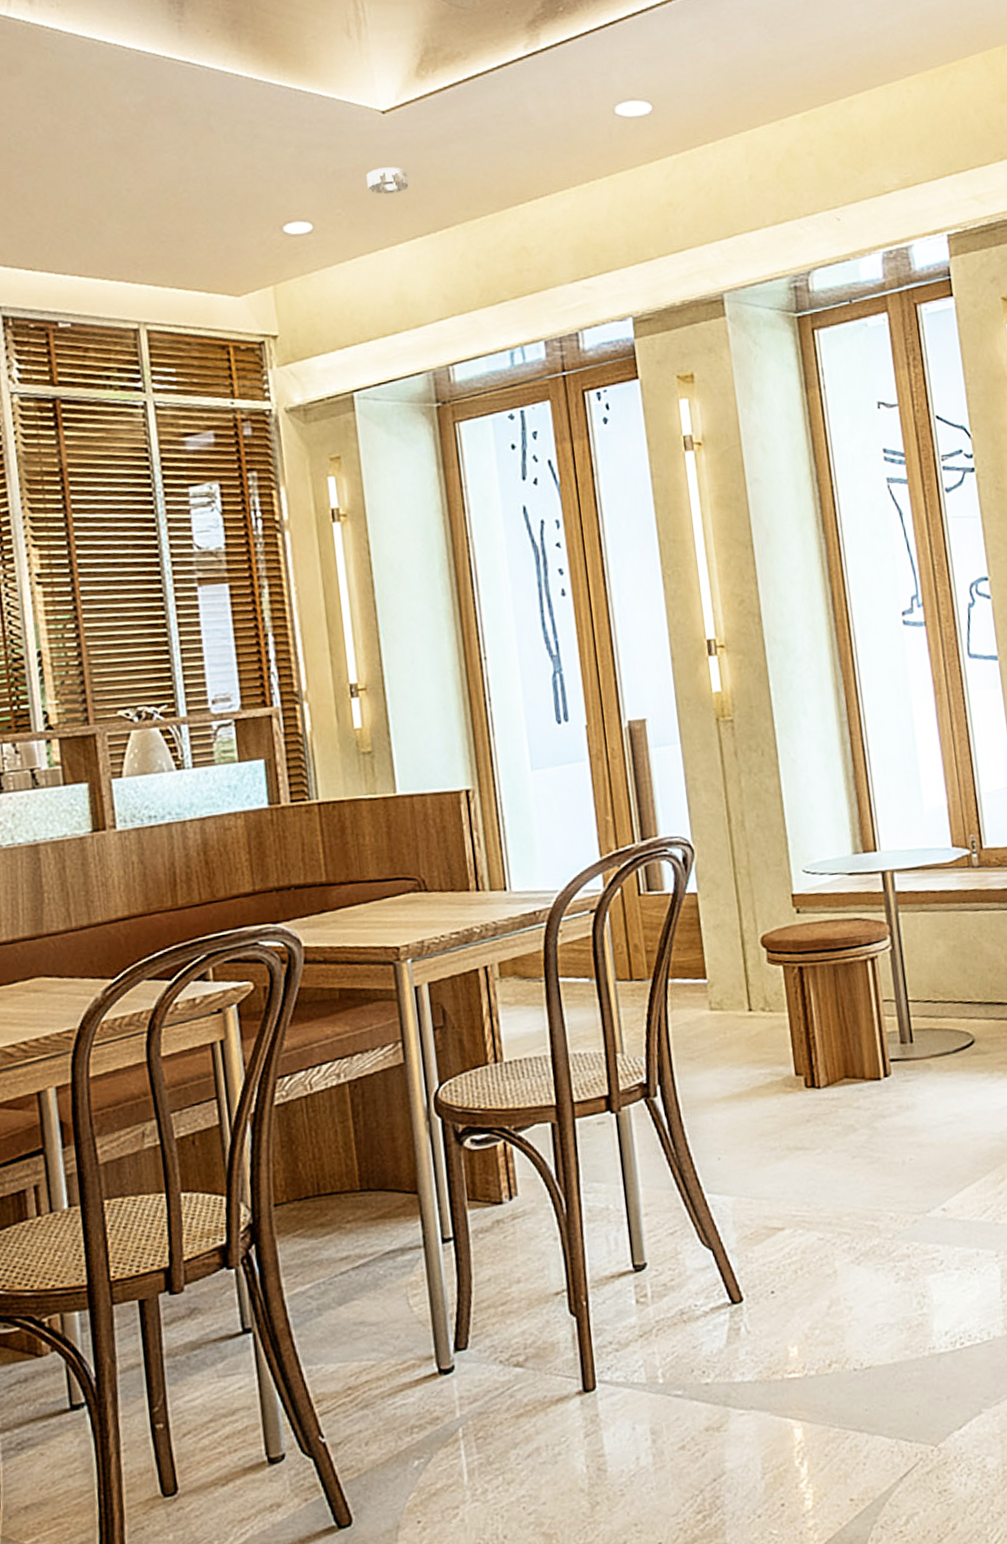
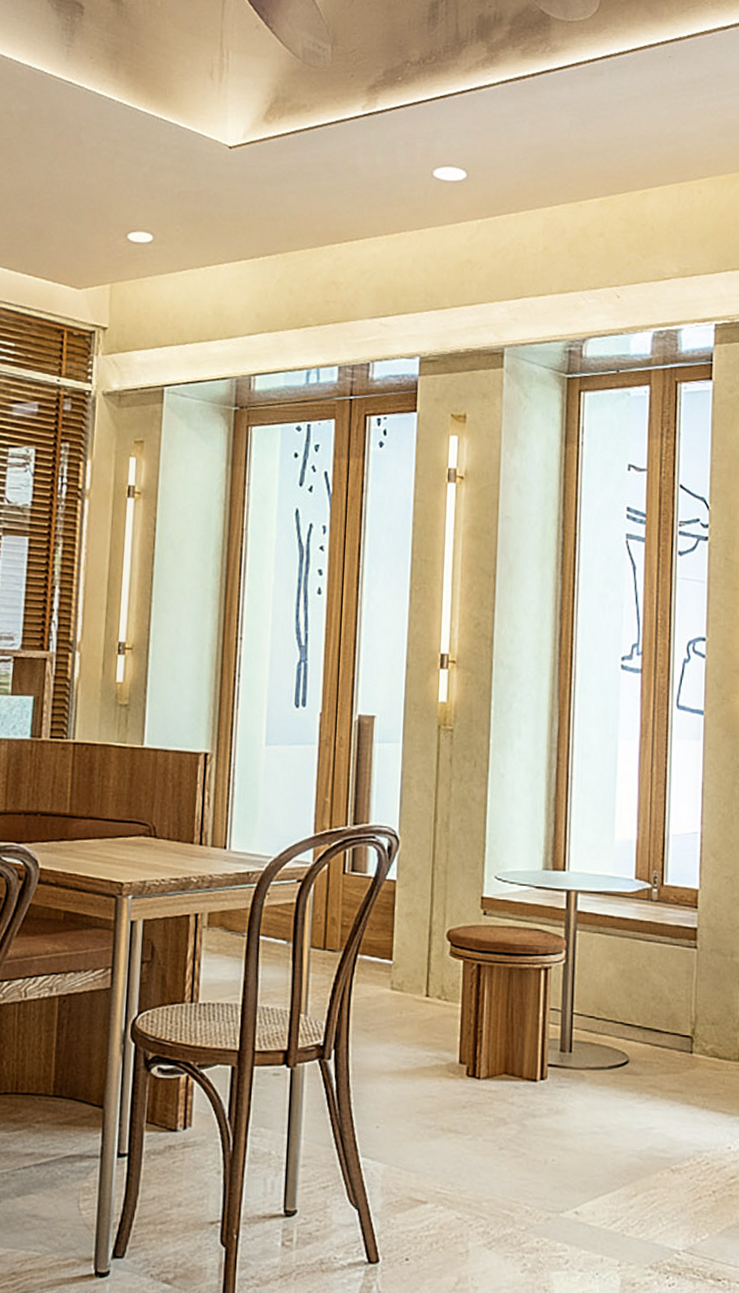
smoke detector: present [366,167,409,195] -> none [206,195,243,220]

